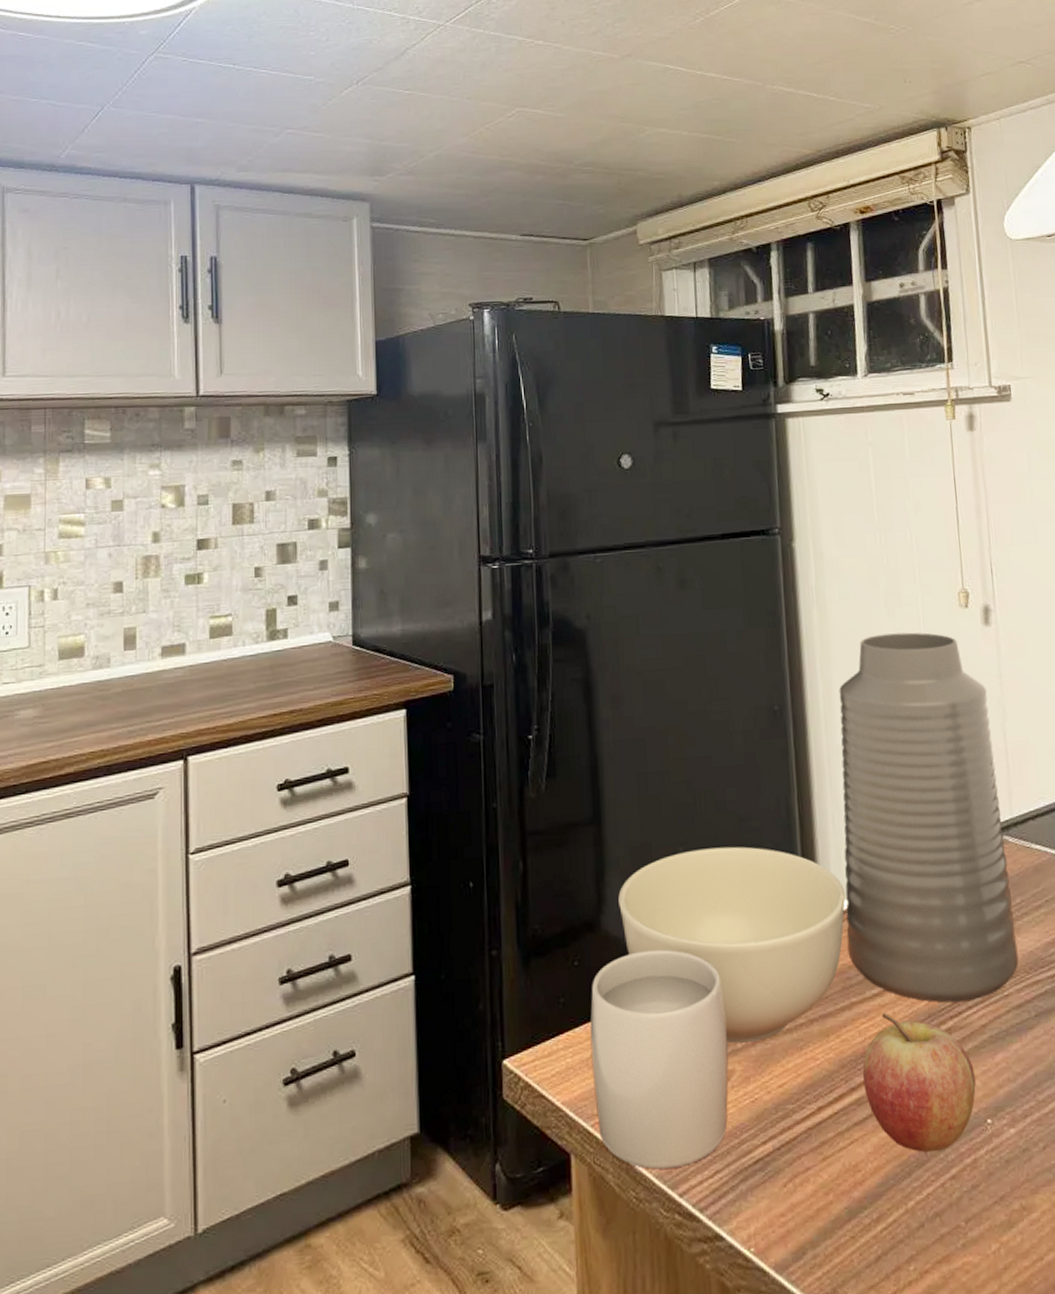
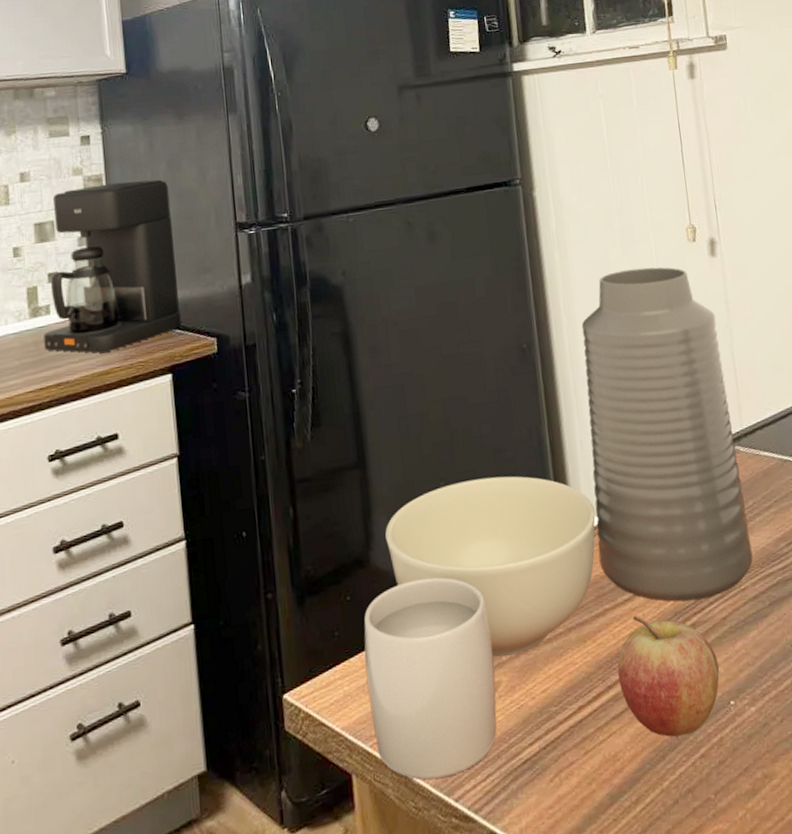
coffee maker: none [280,506,419,682] -> present [44,179,182,353]

